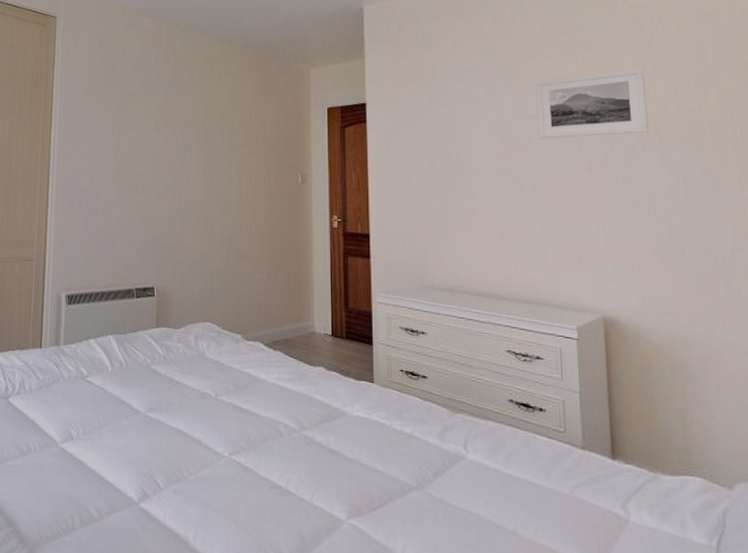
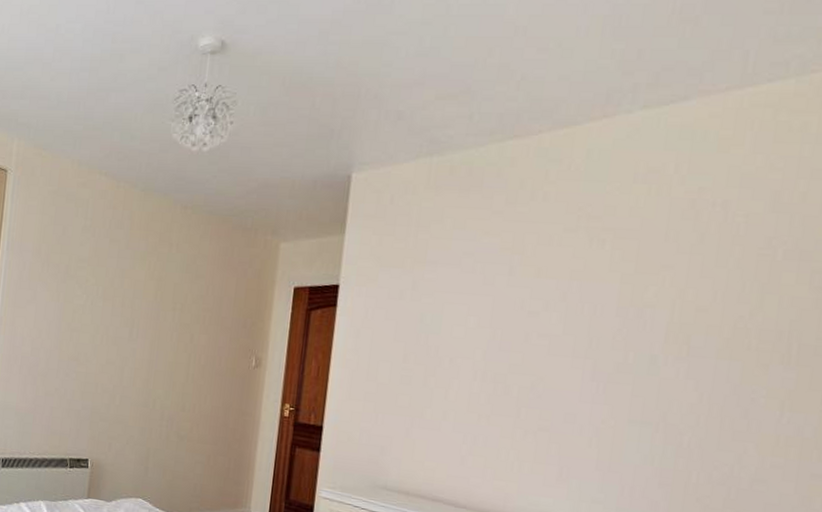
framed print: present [535,68,649,139] -> none [538,264,688,341]

